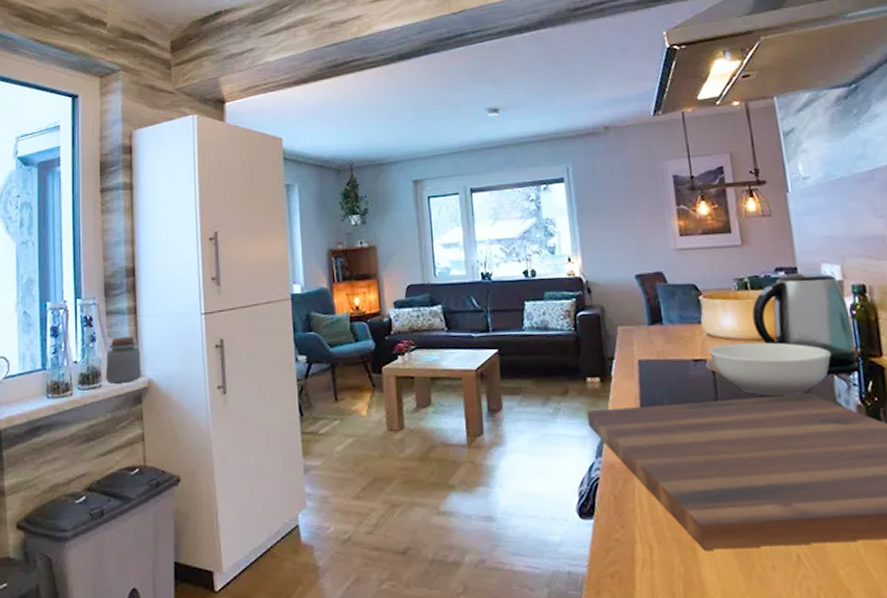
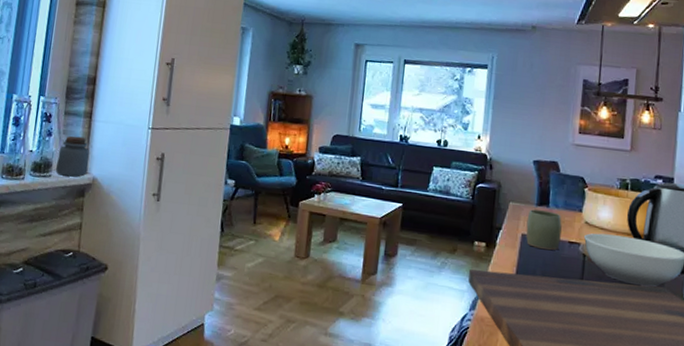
mug: none [640,329,684,374] -> present [526,209,563,251]

